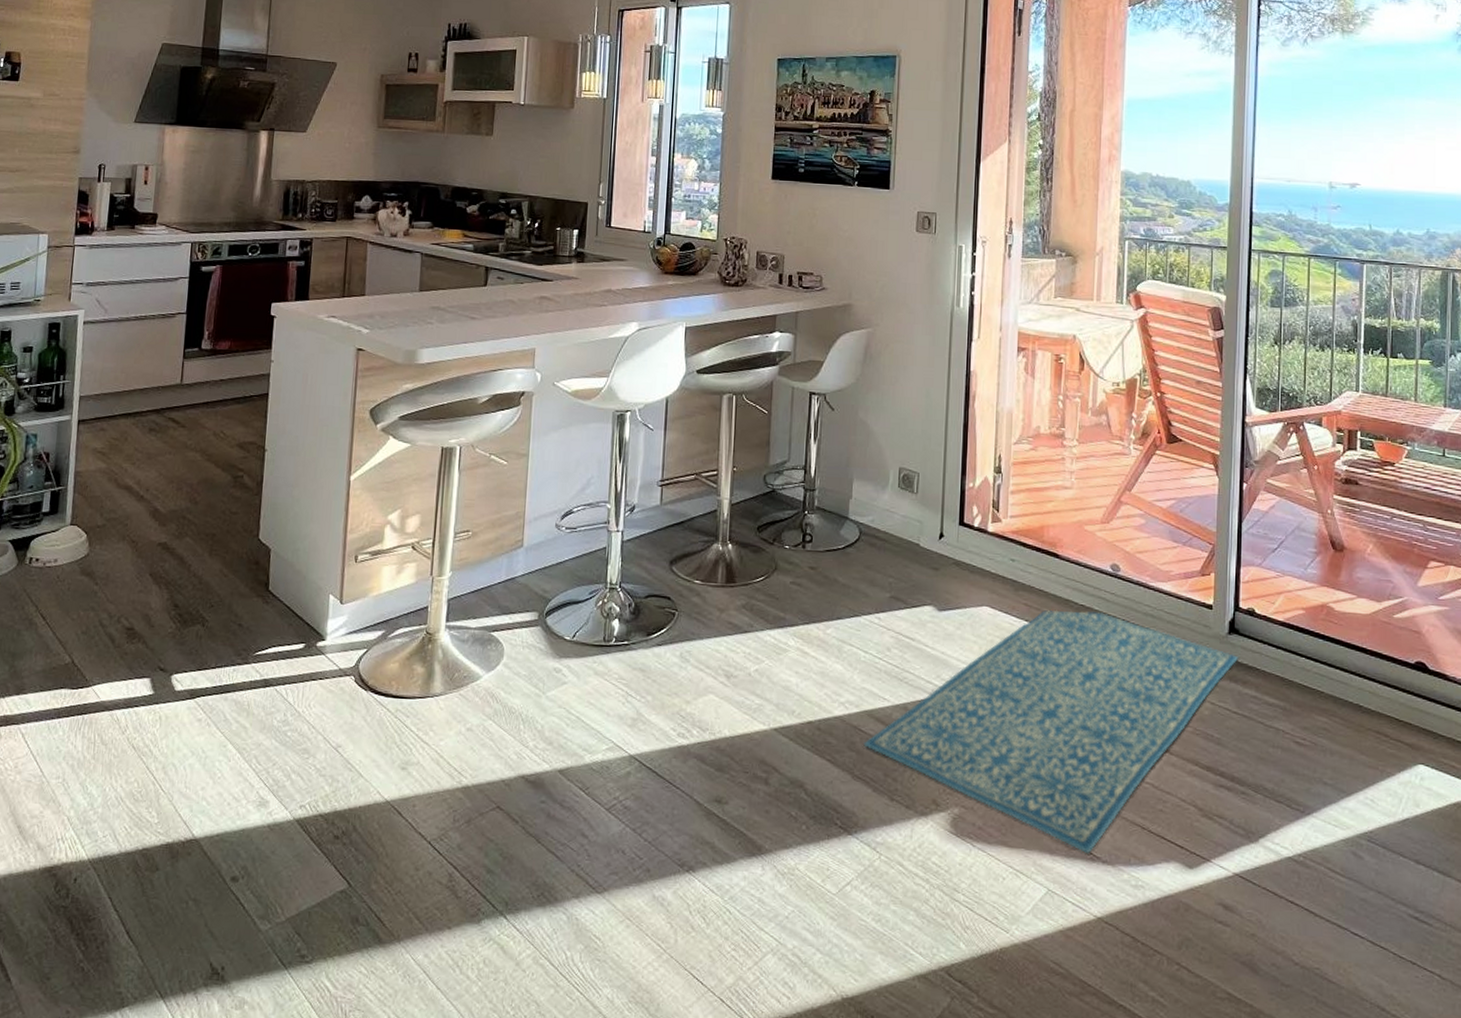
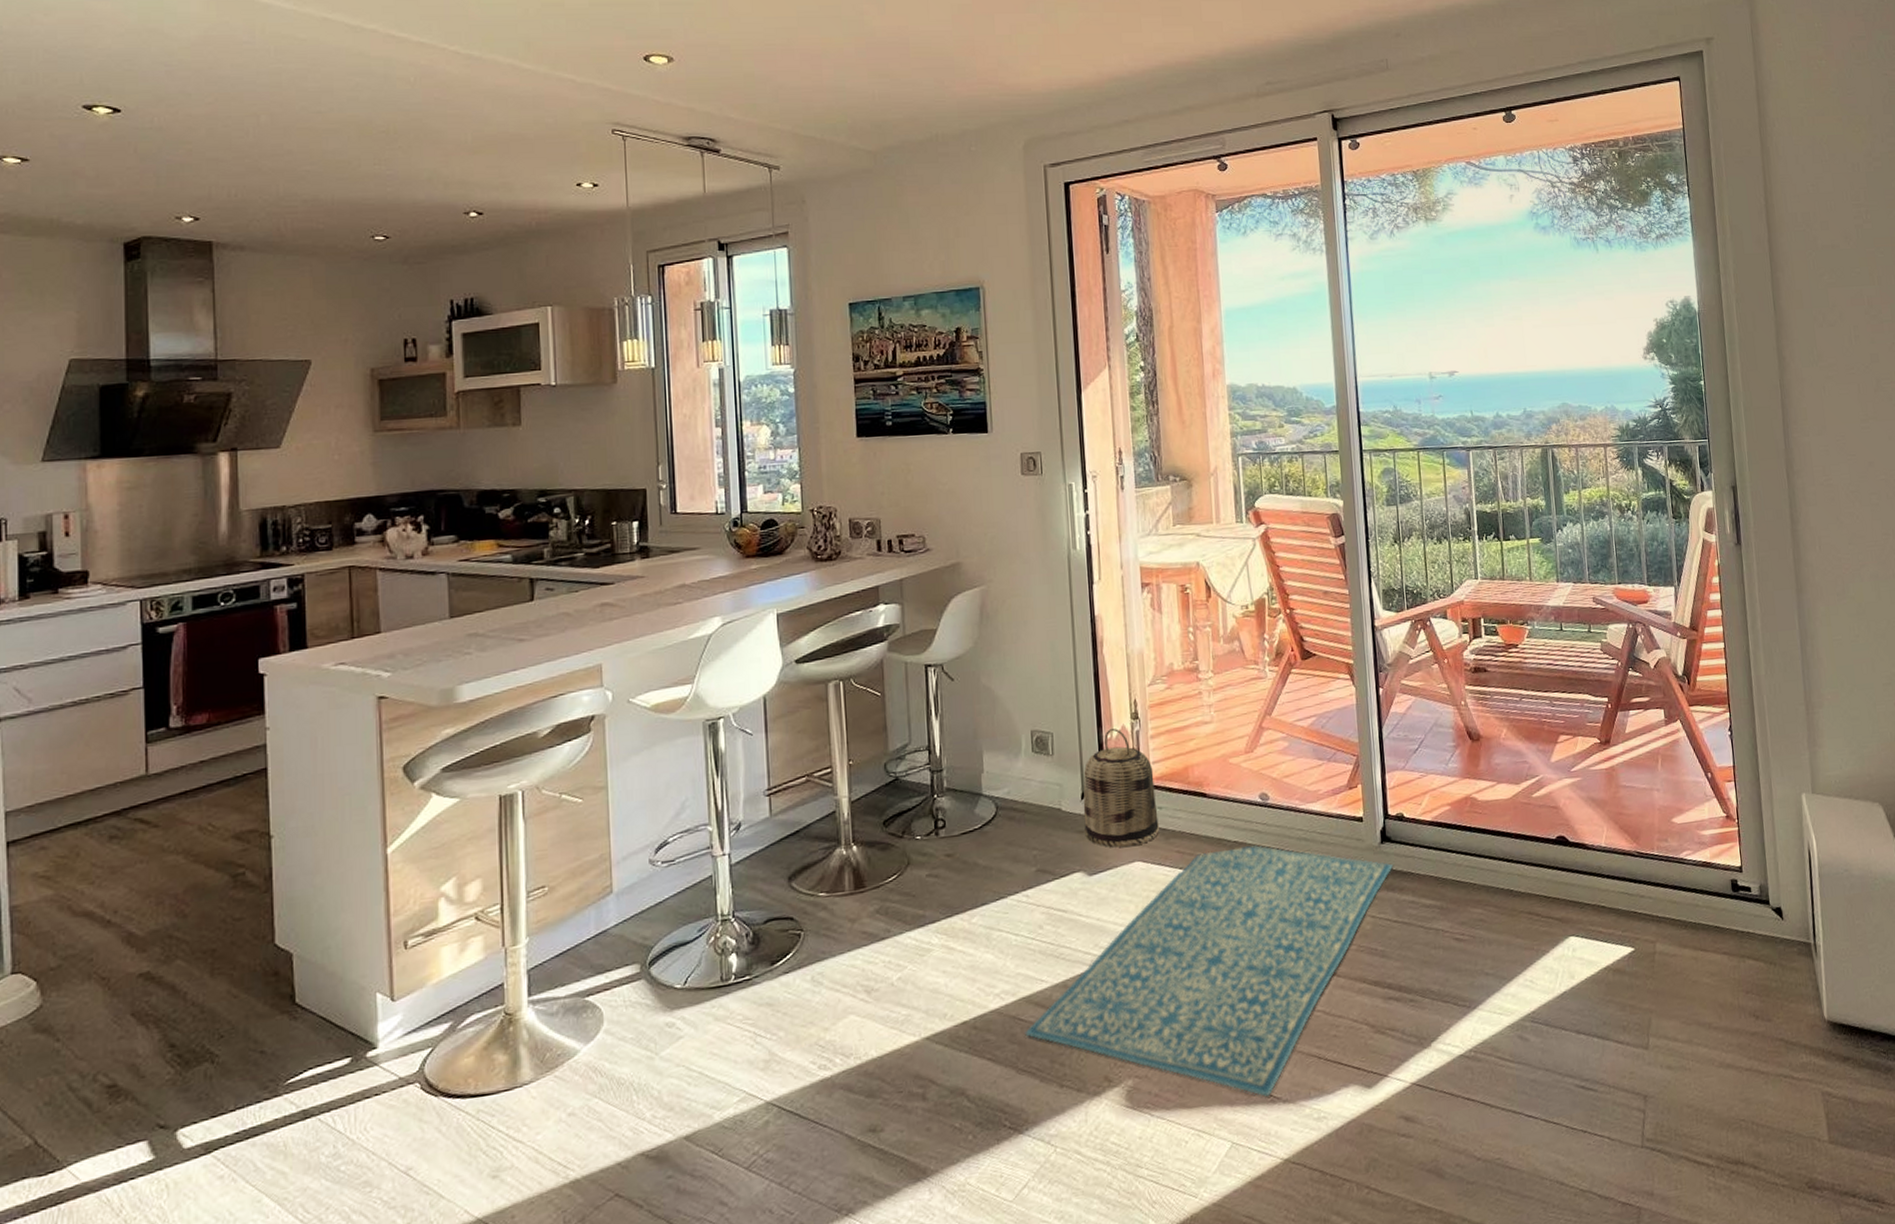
basket: none [939,479,1011,592] -> present [1083,728,1160,848]

